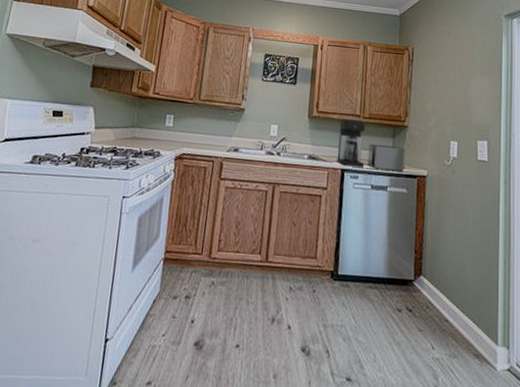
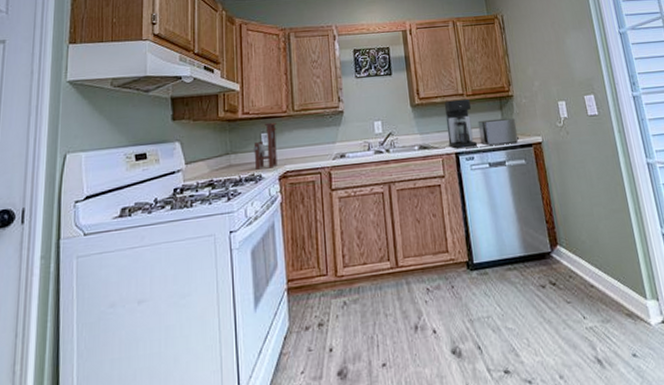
paper towel holder: none [156,105,183,148] -> present [252,122,277,170]

